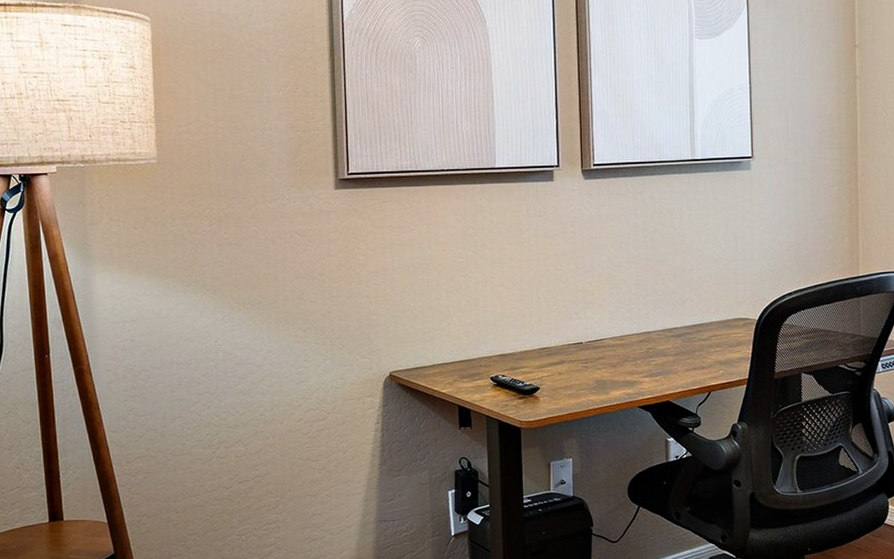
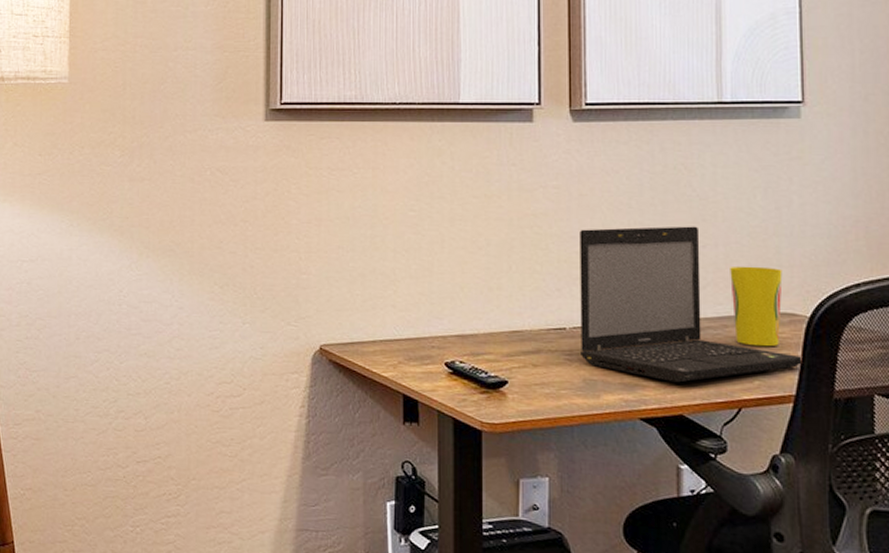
laptop: none [591,257,754,377] -> present [580,226,804,383]
cup: none [702,284,739,345] -> present [730,266,783,347]

